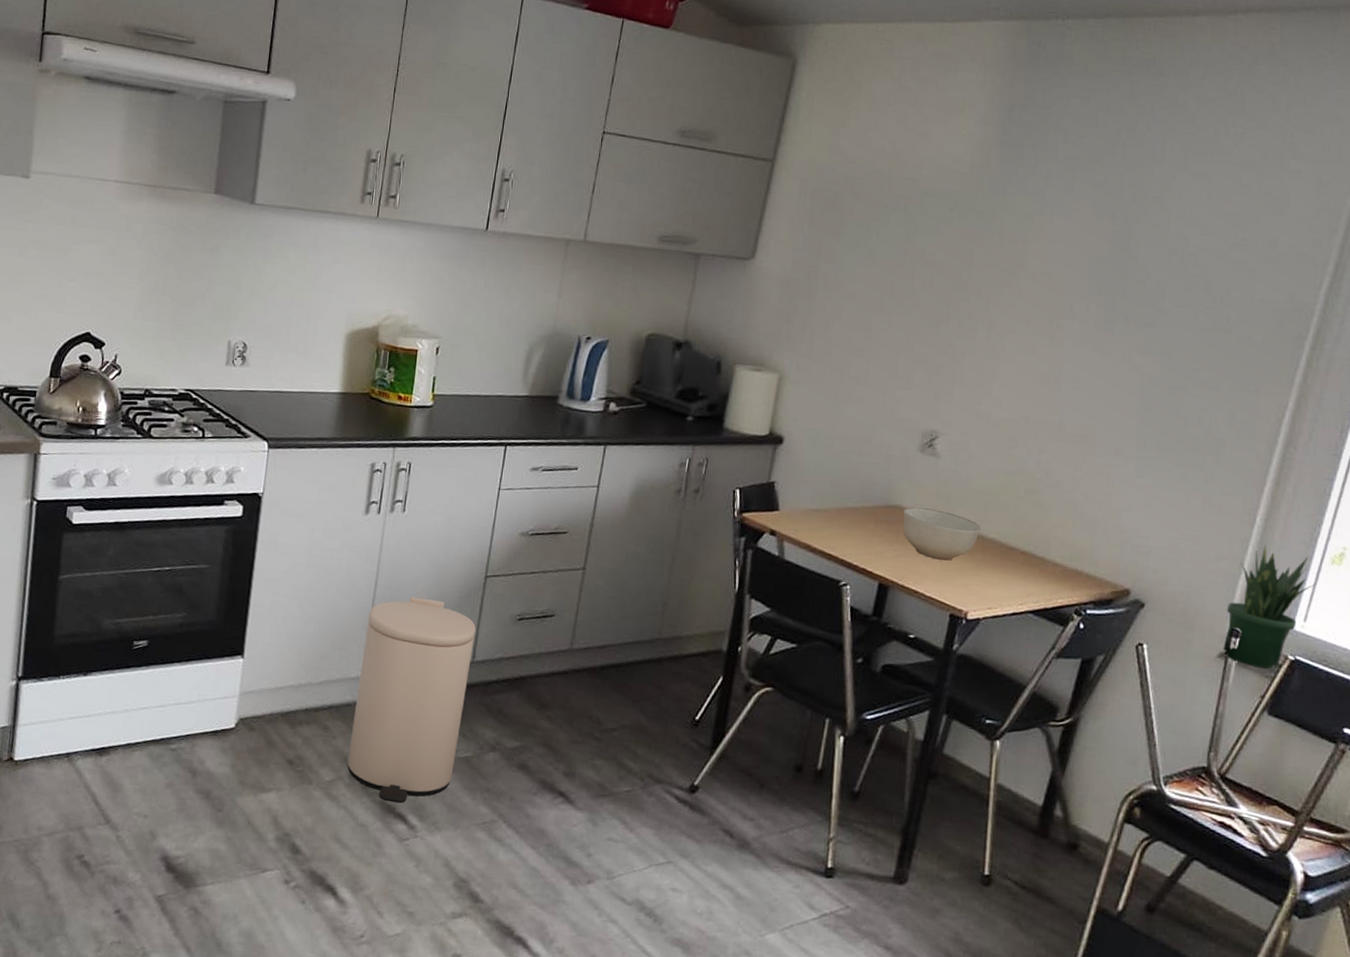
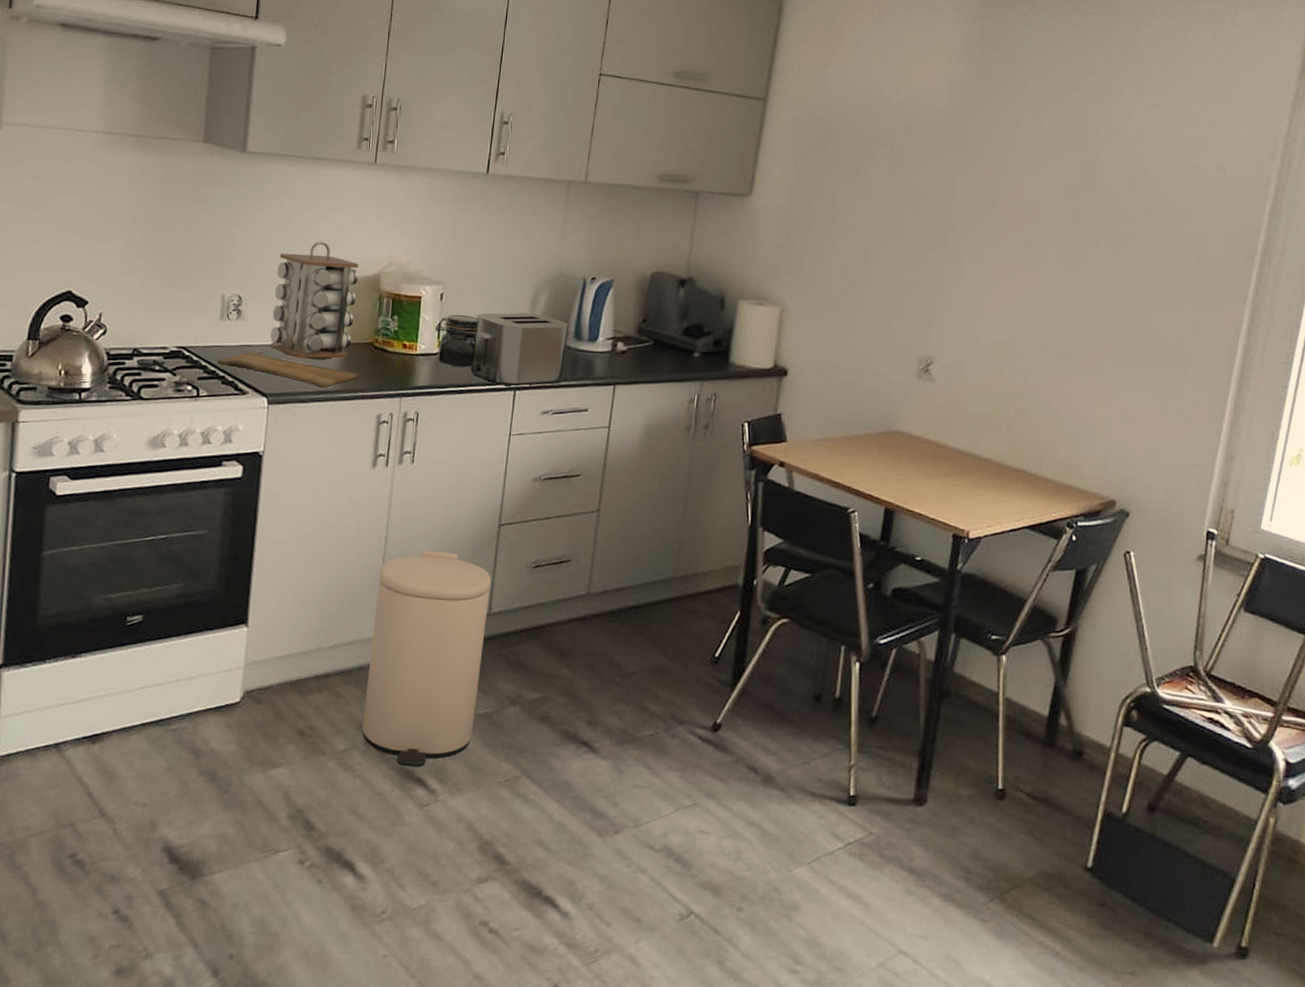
cutting board: none [221,397,356,435] -> present [216,351,360,388]
spice rack: none [272,292,358,408] -> present [270,241,359,360]
jar: none [430,368,472,422] -> present [435,314,478,368]
toaster: none [463,368,562,443] -> present [470,312,569,388]
bowl: present [902,507,982,561] -> none [904,432,978,482]
planter: present [1223,545,1318,669] -> none [1201,451,1280,568]

